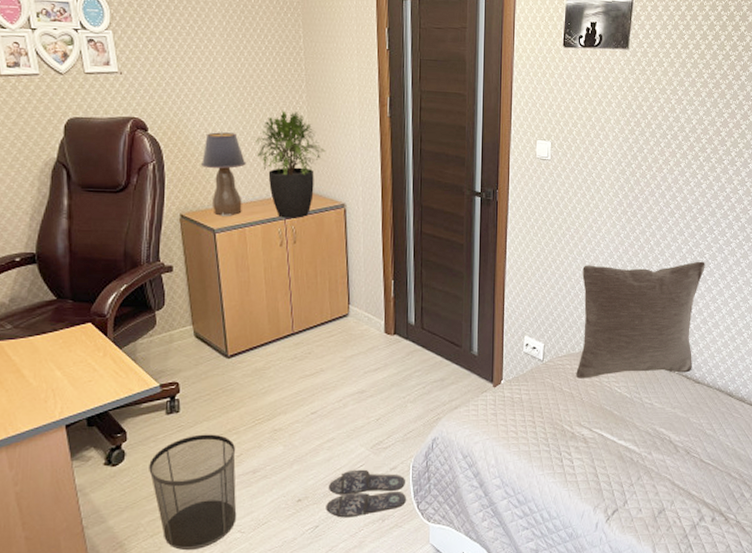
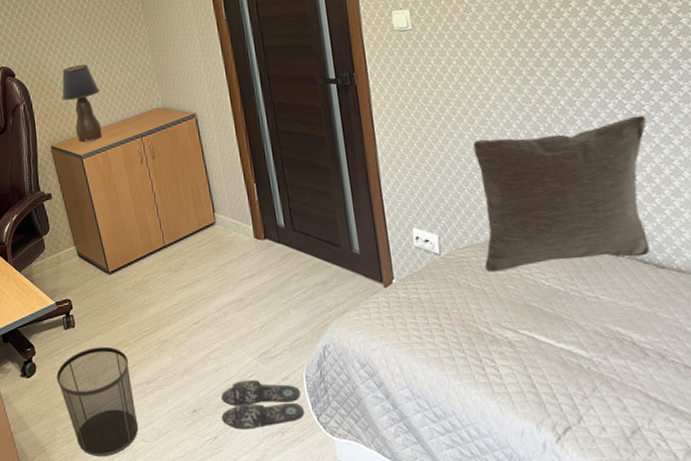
potted plant: present [254,110,326,219] -> none [103,33,170,137]

